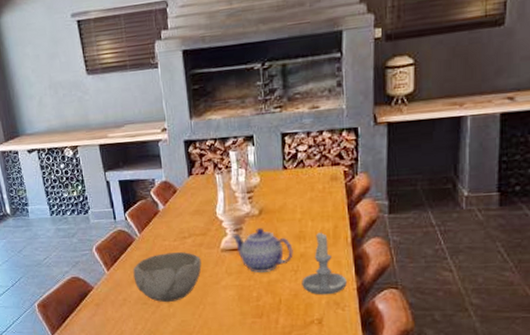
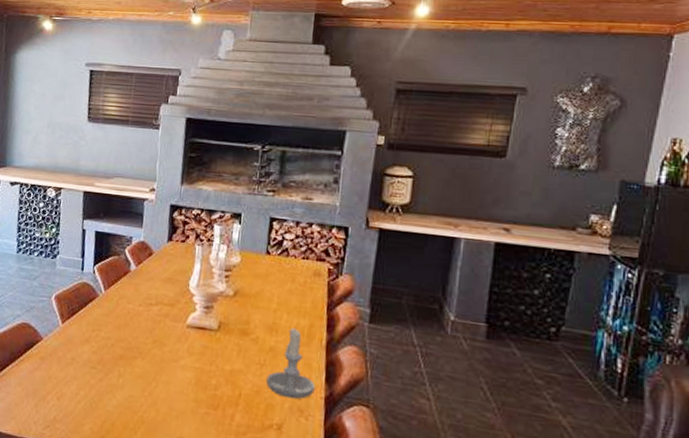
bowl: present [133,252,202,303] -> none [87,316,164,372]
teapot: present [231,228,293,273] -> none [200,310,263,360]

